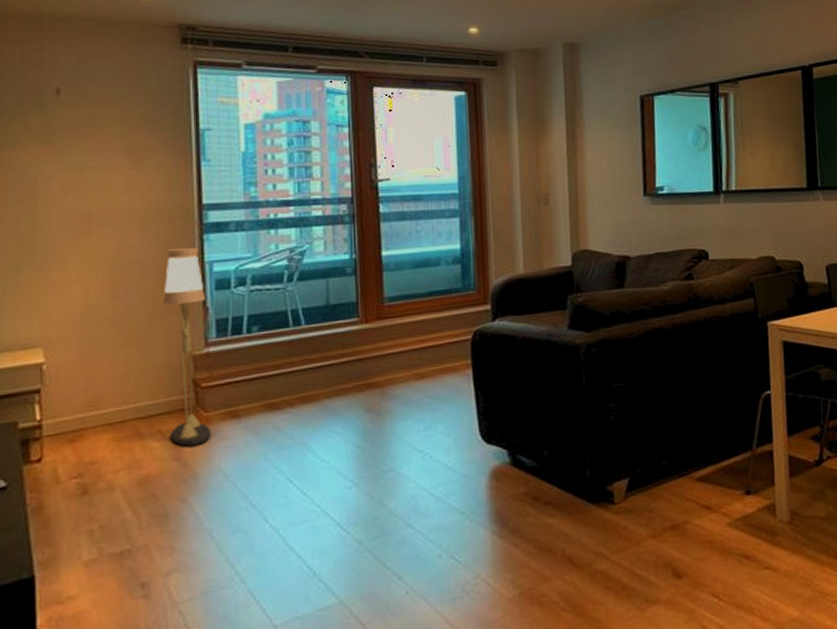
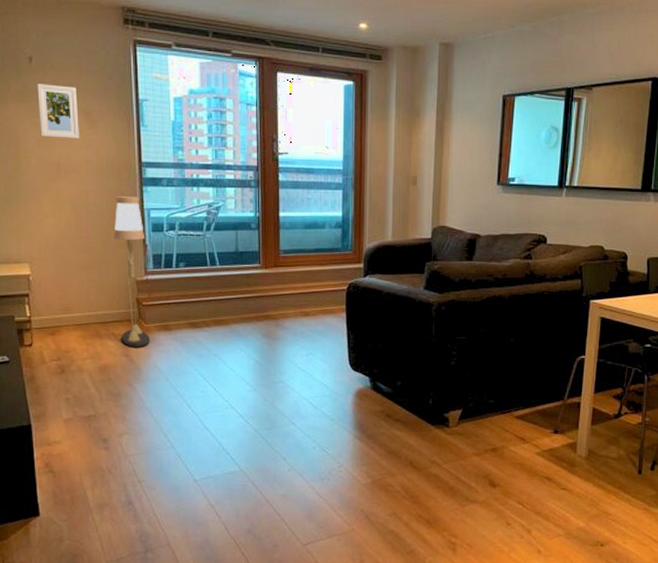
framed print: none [65,119,120,184] -> present [37,84,79,138]

